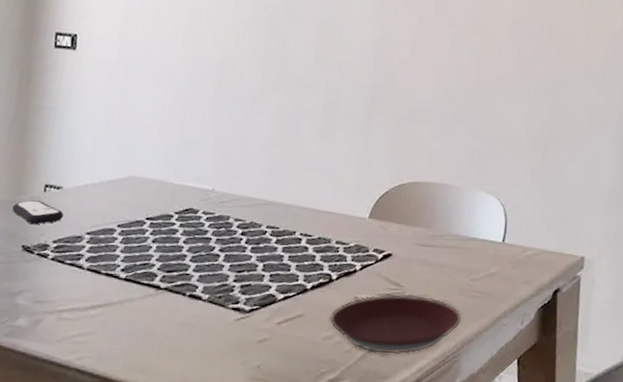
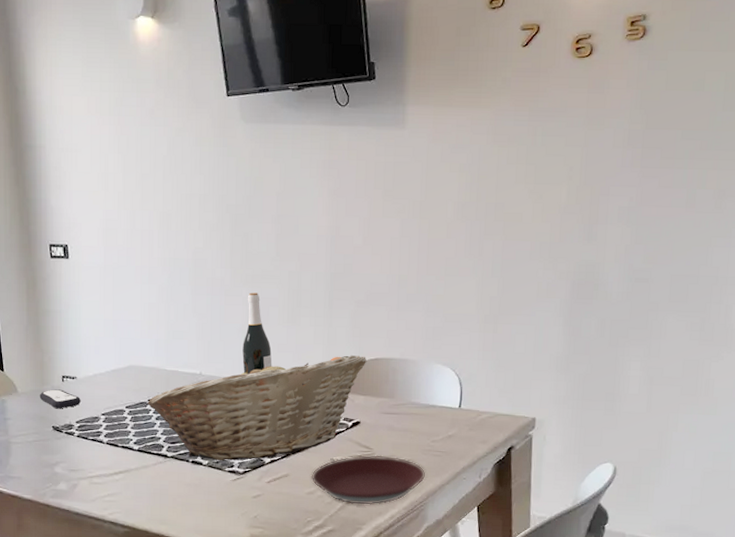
fruit basket: none [144,176,404,296] -> present [147,354,366,461]
wine bottle: none [263,101,299,194] -> present [242,292,272,375]

